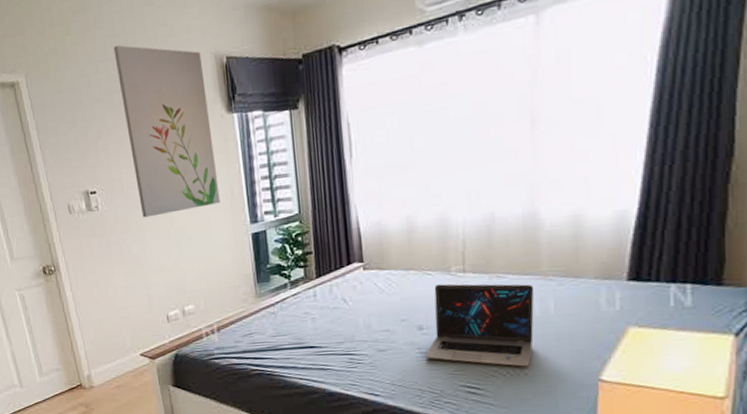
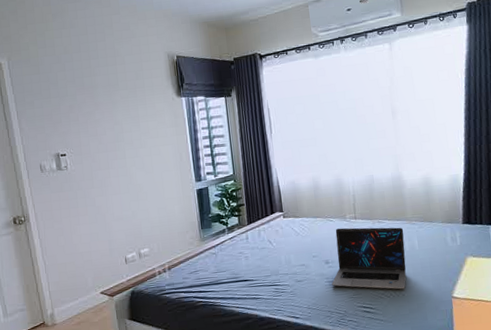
wall art: present [113,45,220,218] -> none [86,41,171,176]

